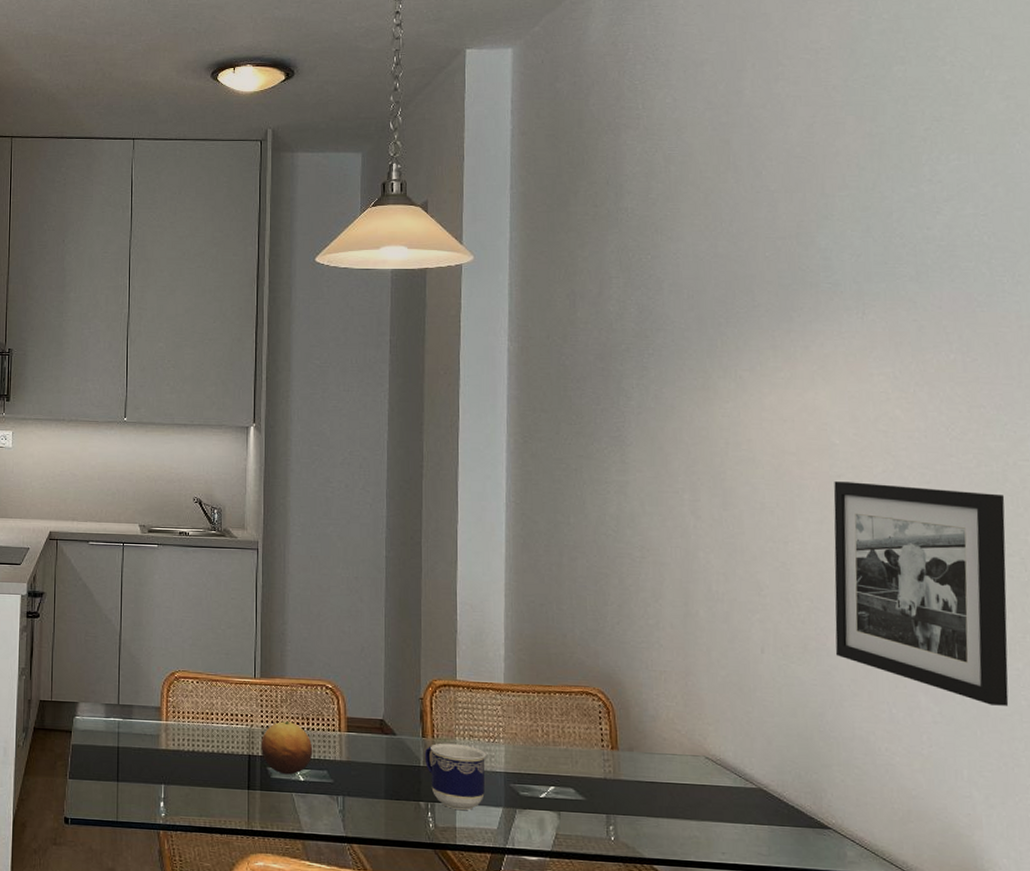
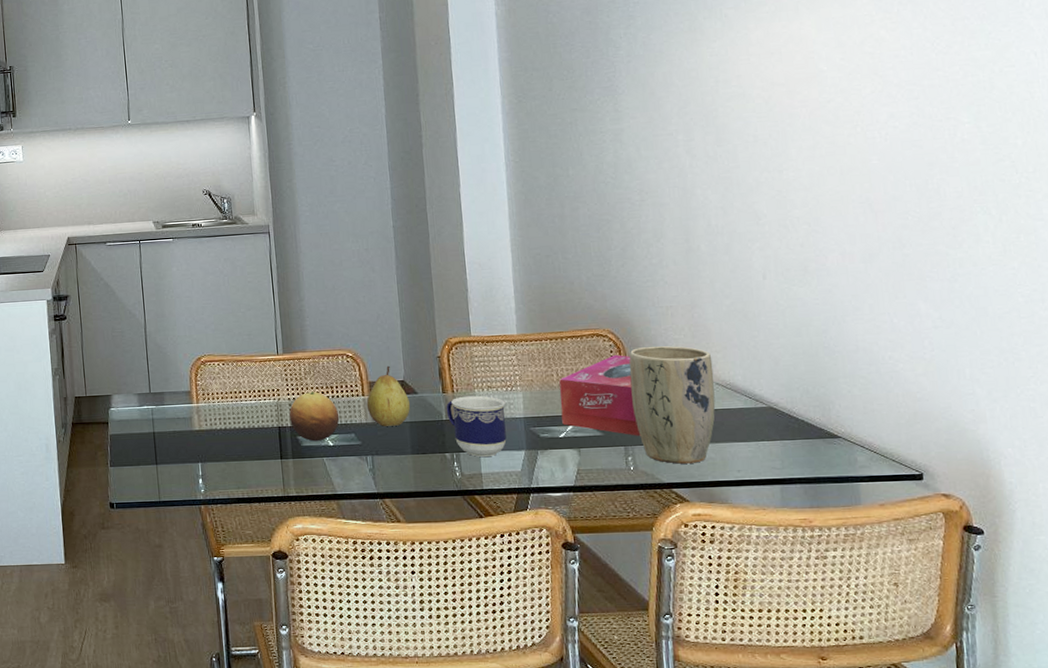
fruit: none [342,702,387,767] -> present [366,365,410,426]
tissue box: none [543,716,625,805] -> present [559,355,641,436]
plant pot: none [617,710,704,840] -> present [629,345,716,464]
picture frame: present [833,481,1009,706] -> none [824,102,1006,305]

